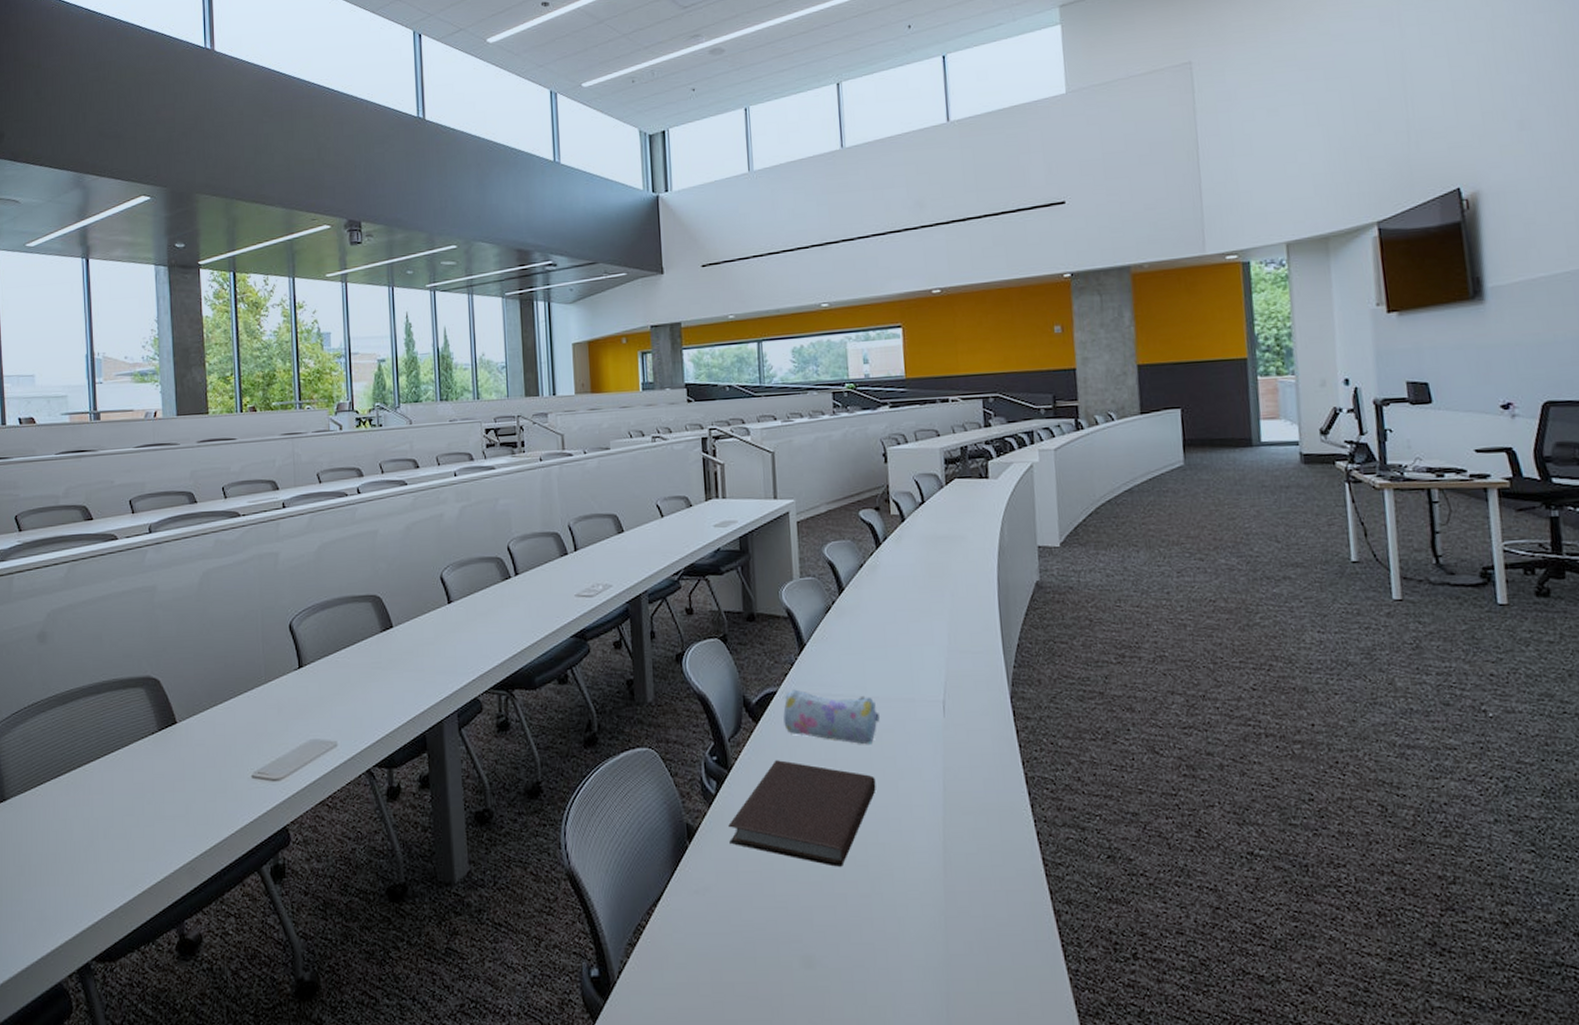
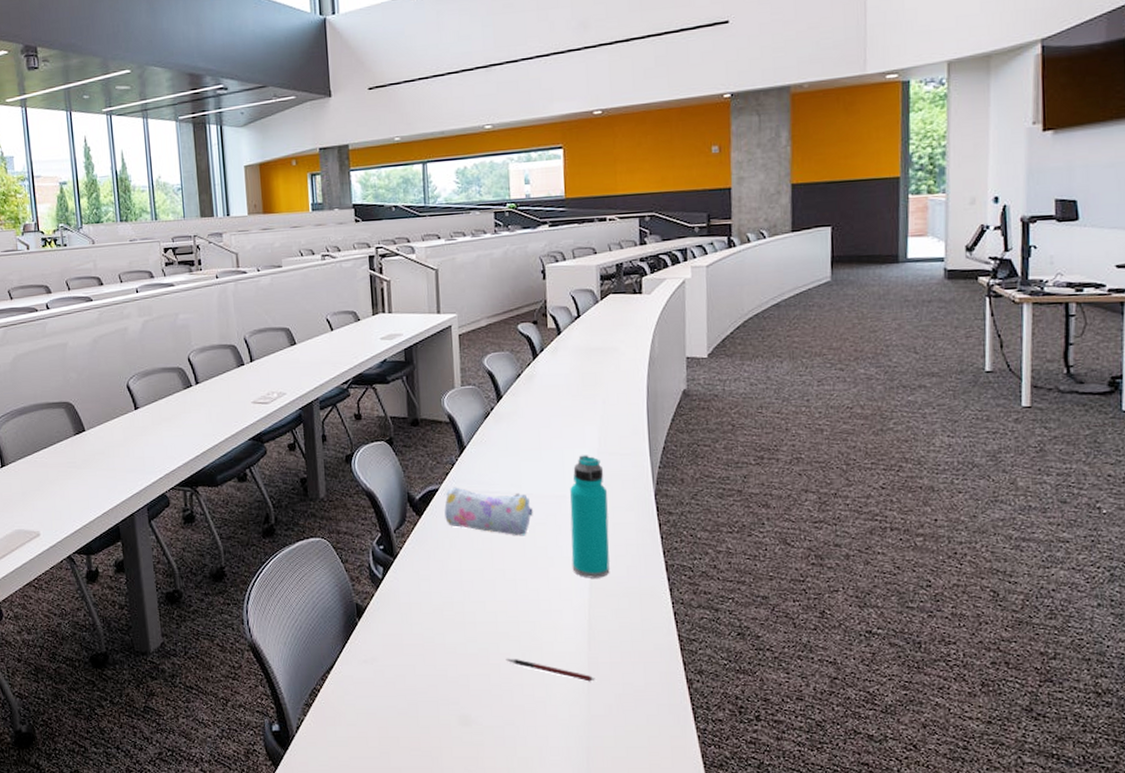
notebook: present [728,760,876,867] -> none [394,549,529,641]
pen: none [853,886,953,914] -> present [505,658,596,682]
water bottle: none [919,653,965,793] -> present [569,455,610,578]

